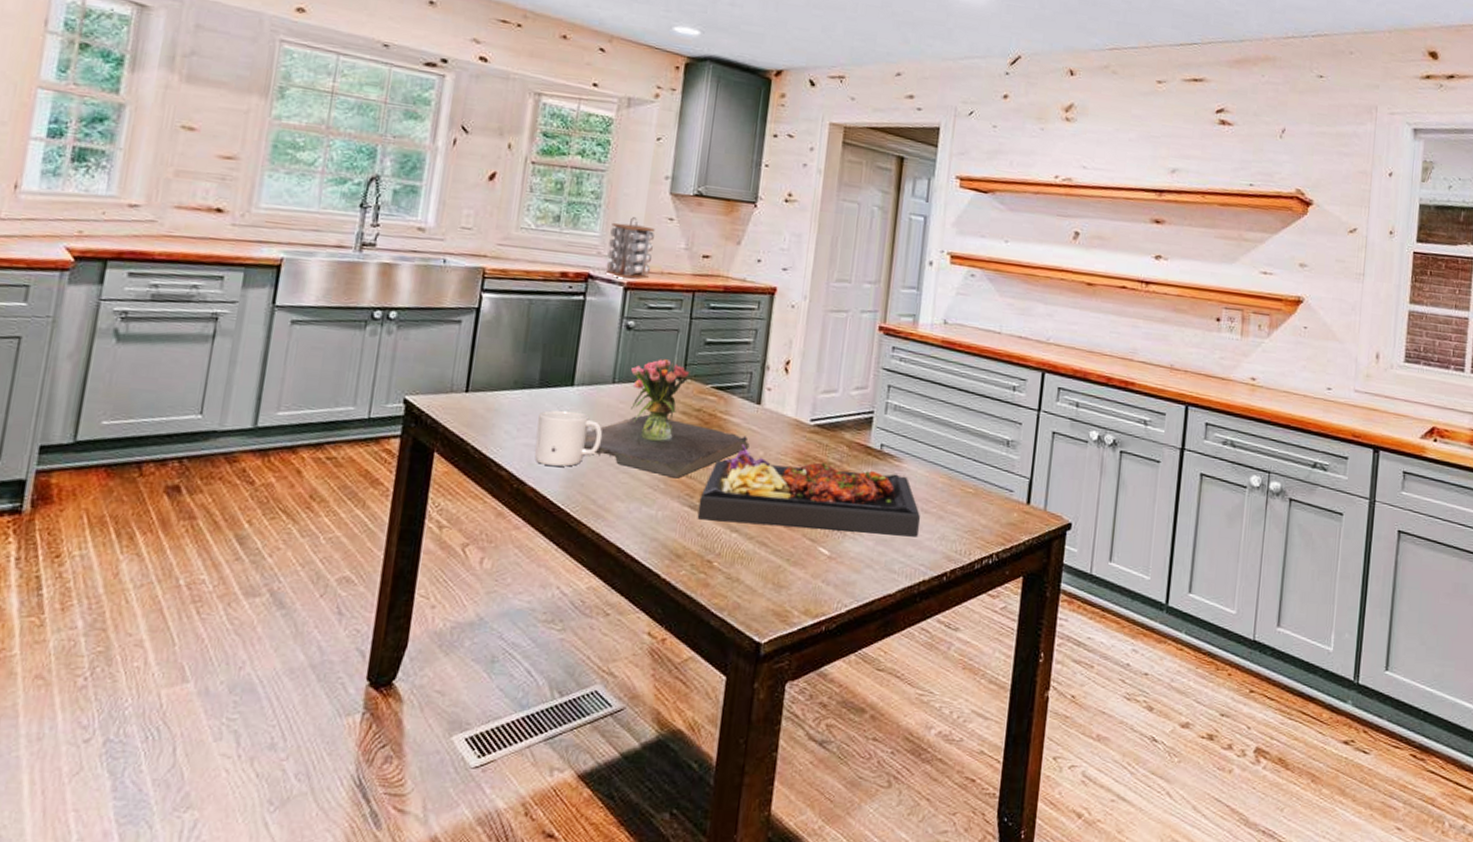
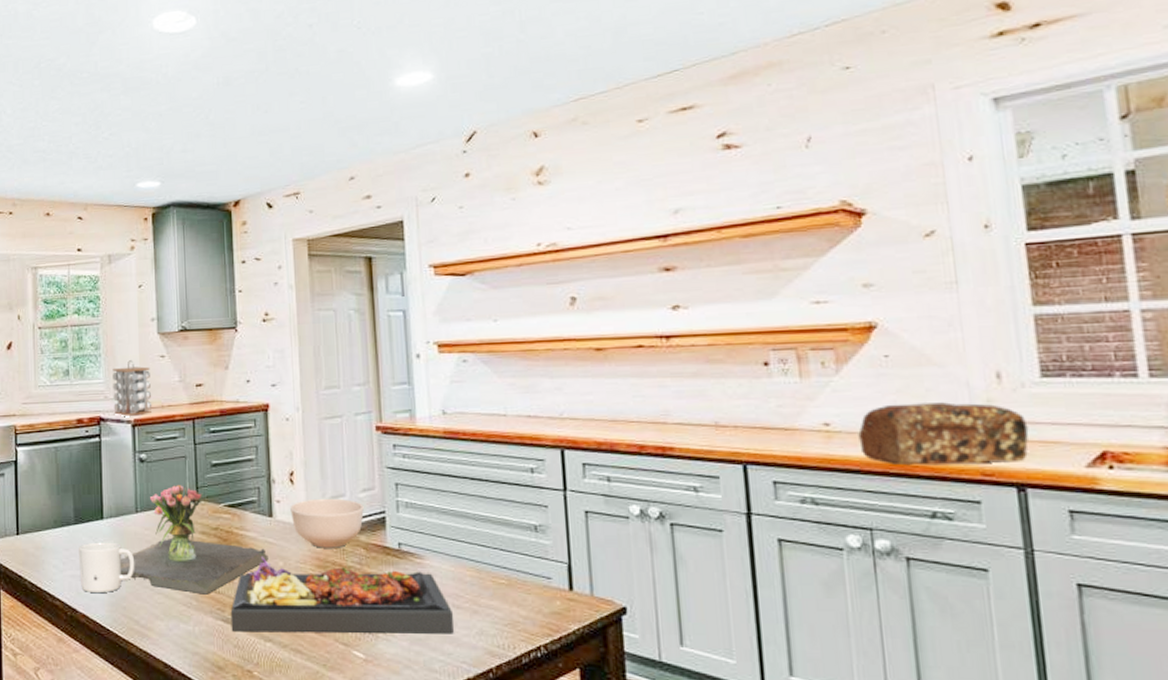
bowl: none [779,390,854,443] -> present [290,498,364,548]
bread loaf: none [1274,368,1390,429] -> present [858,402,1029,466]

